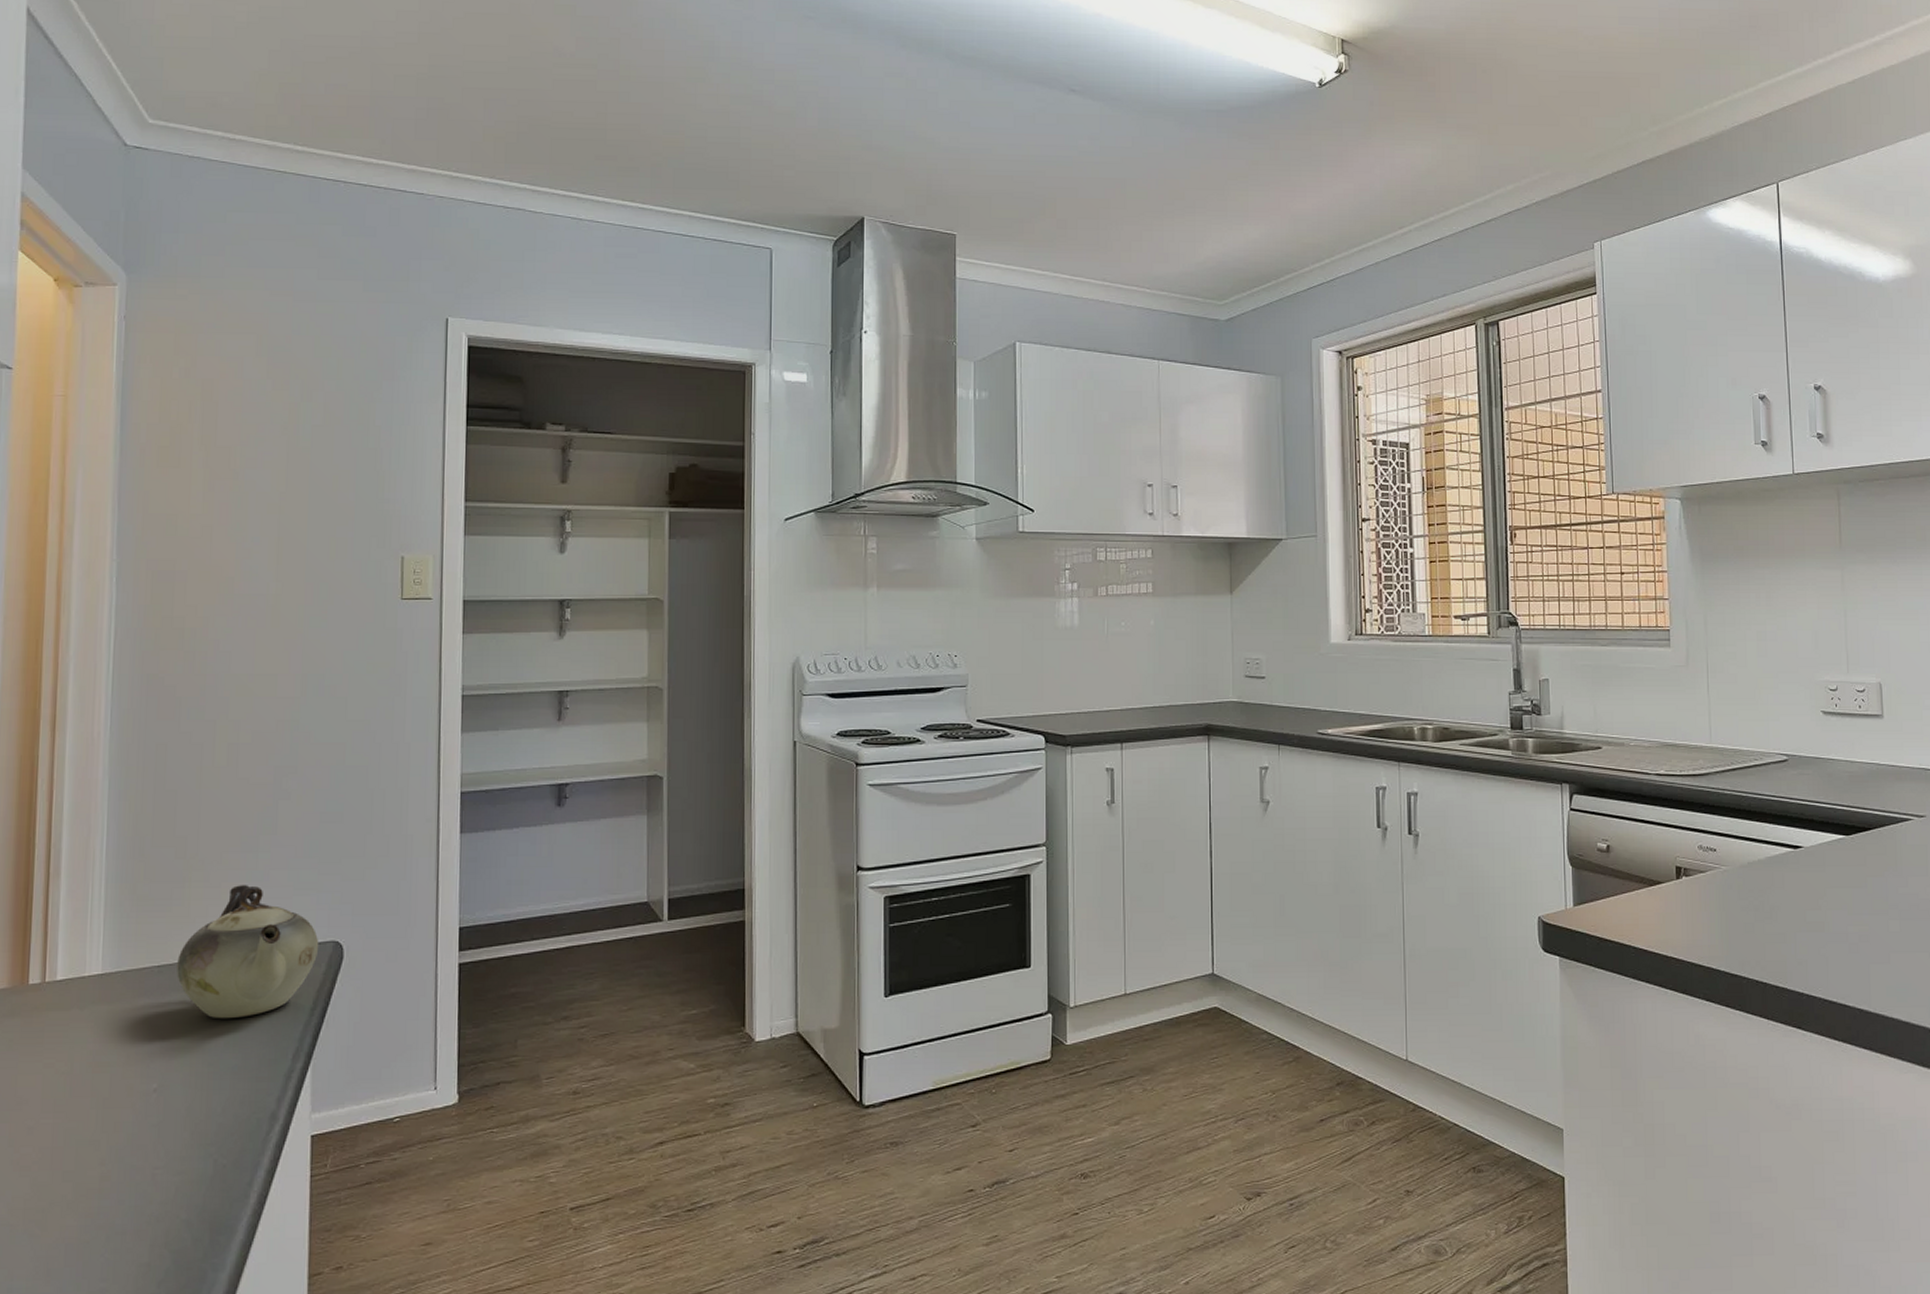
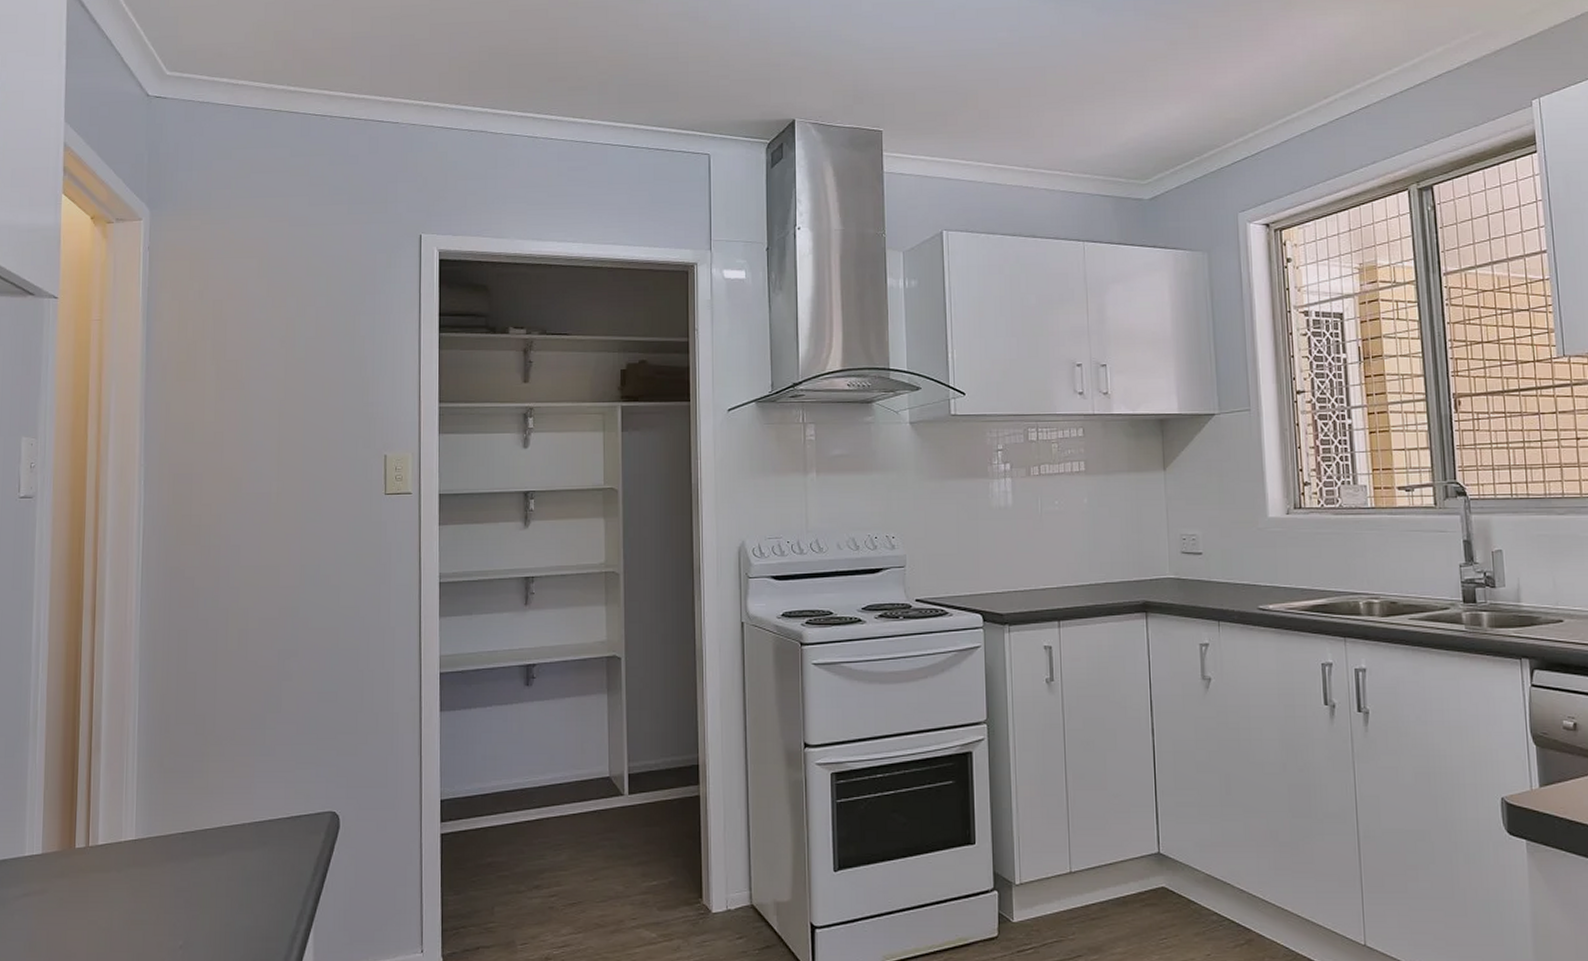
teapot: present [177,885,319,1019] -> none [198,759,319,883]

